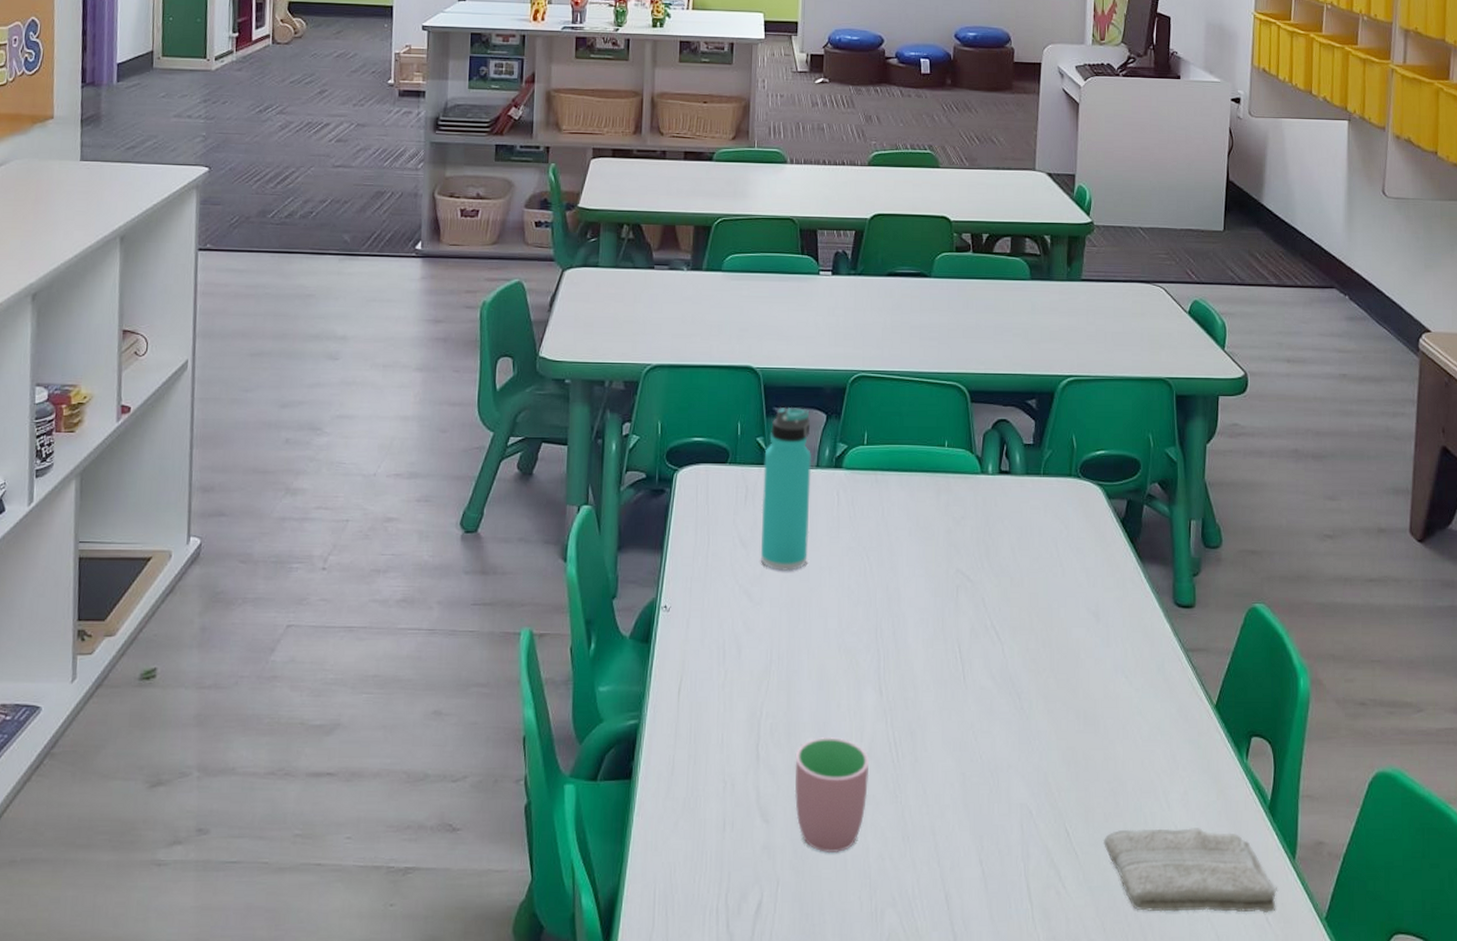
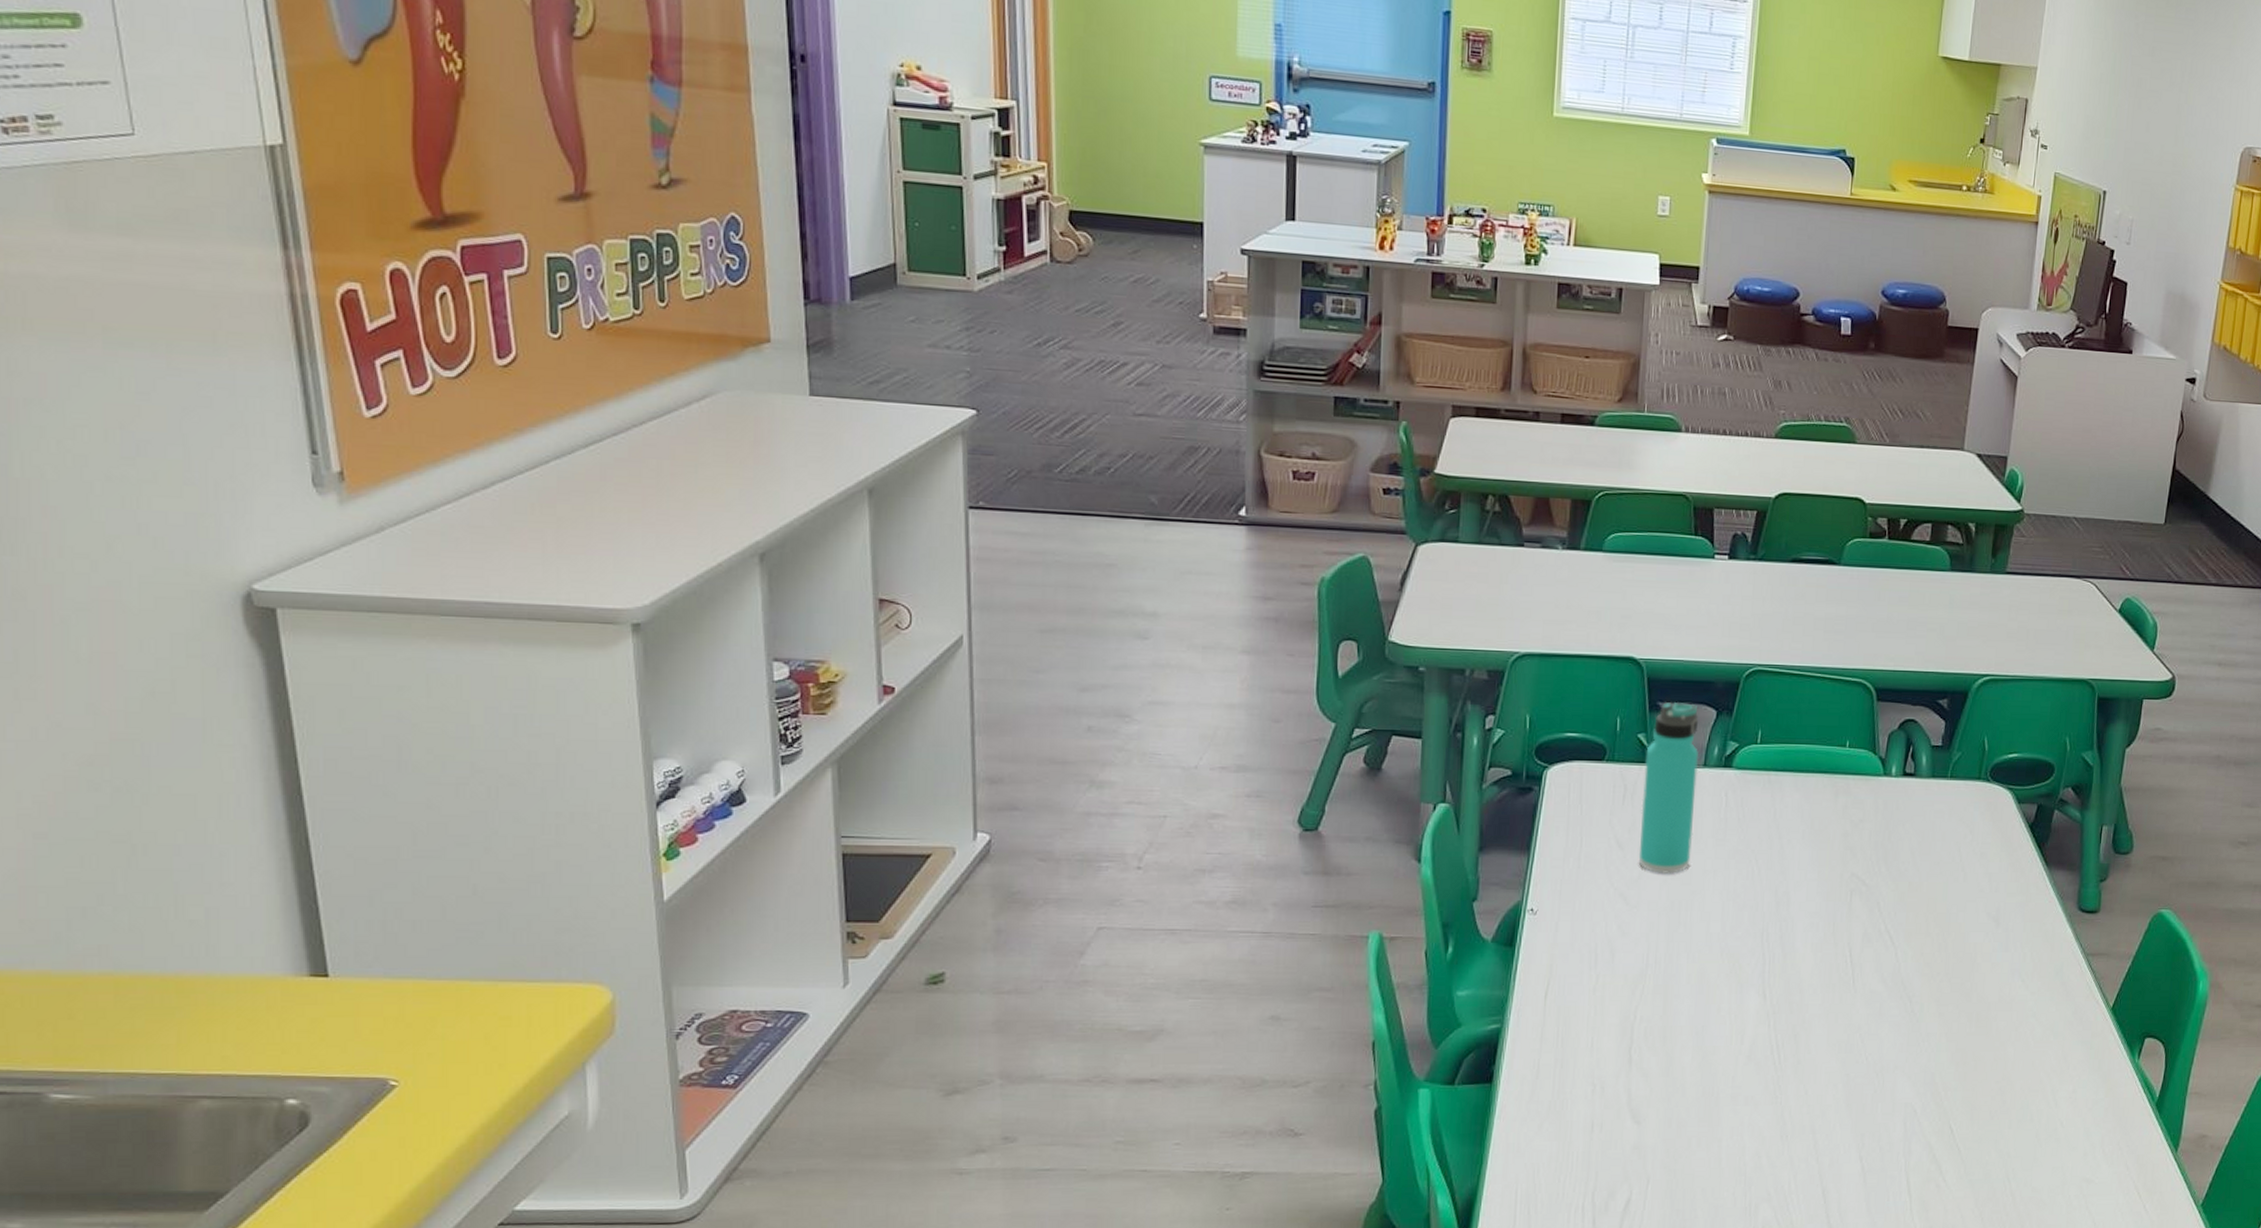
cup: present [794,736,869,854] -> none [1668,1039,1749,1153]
washcloth: present [1103,828,1277,912] -> none [1986,1124,2157,1202]

